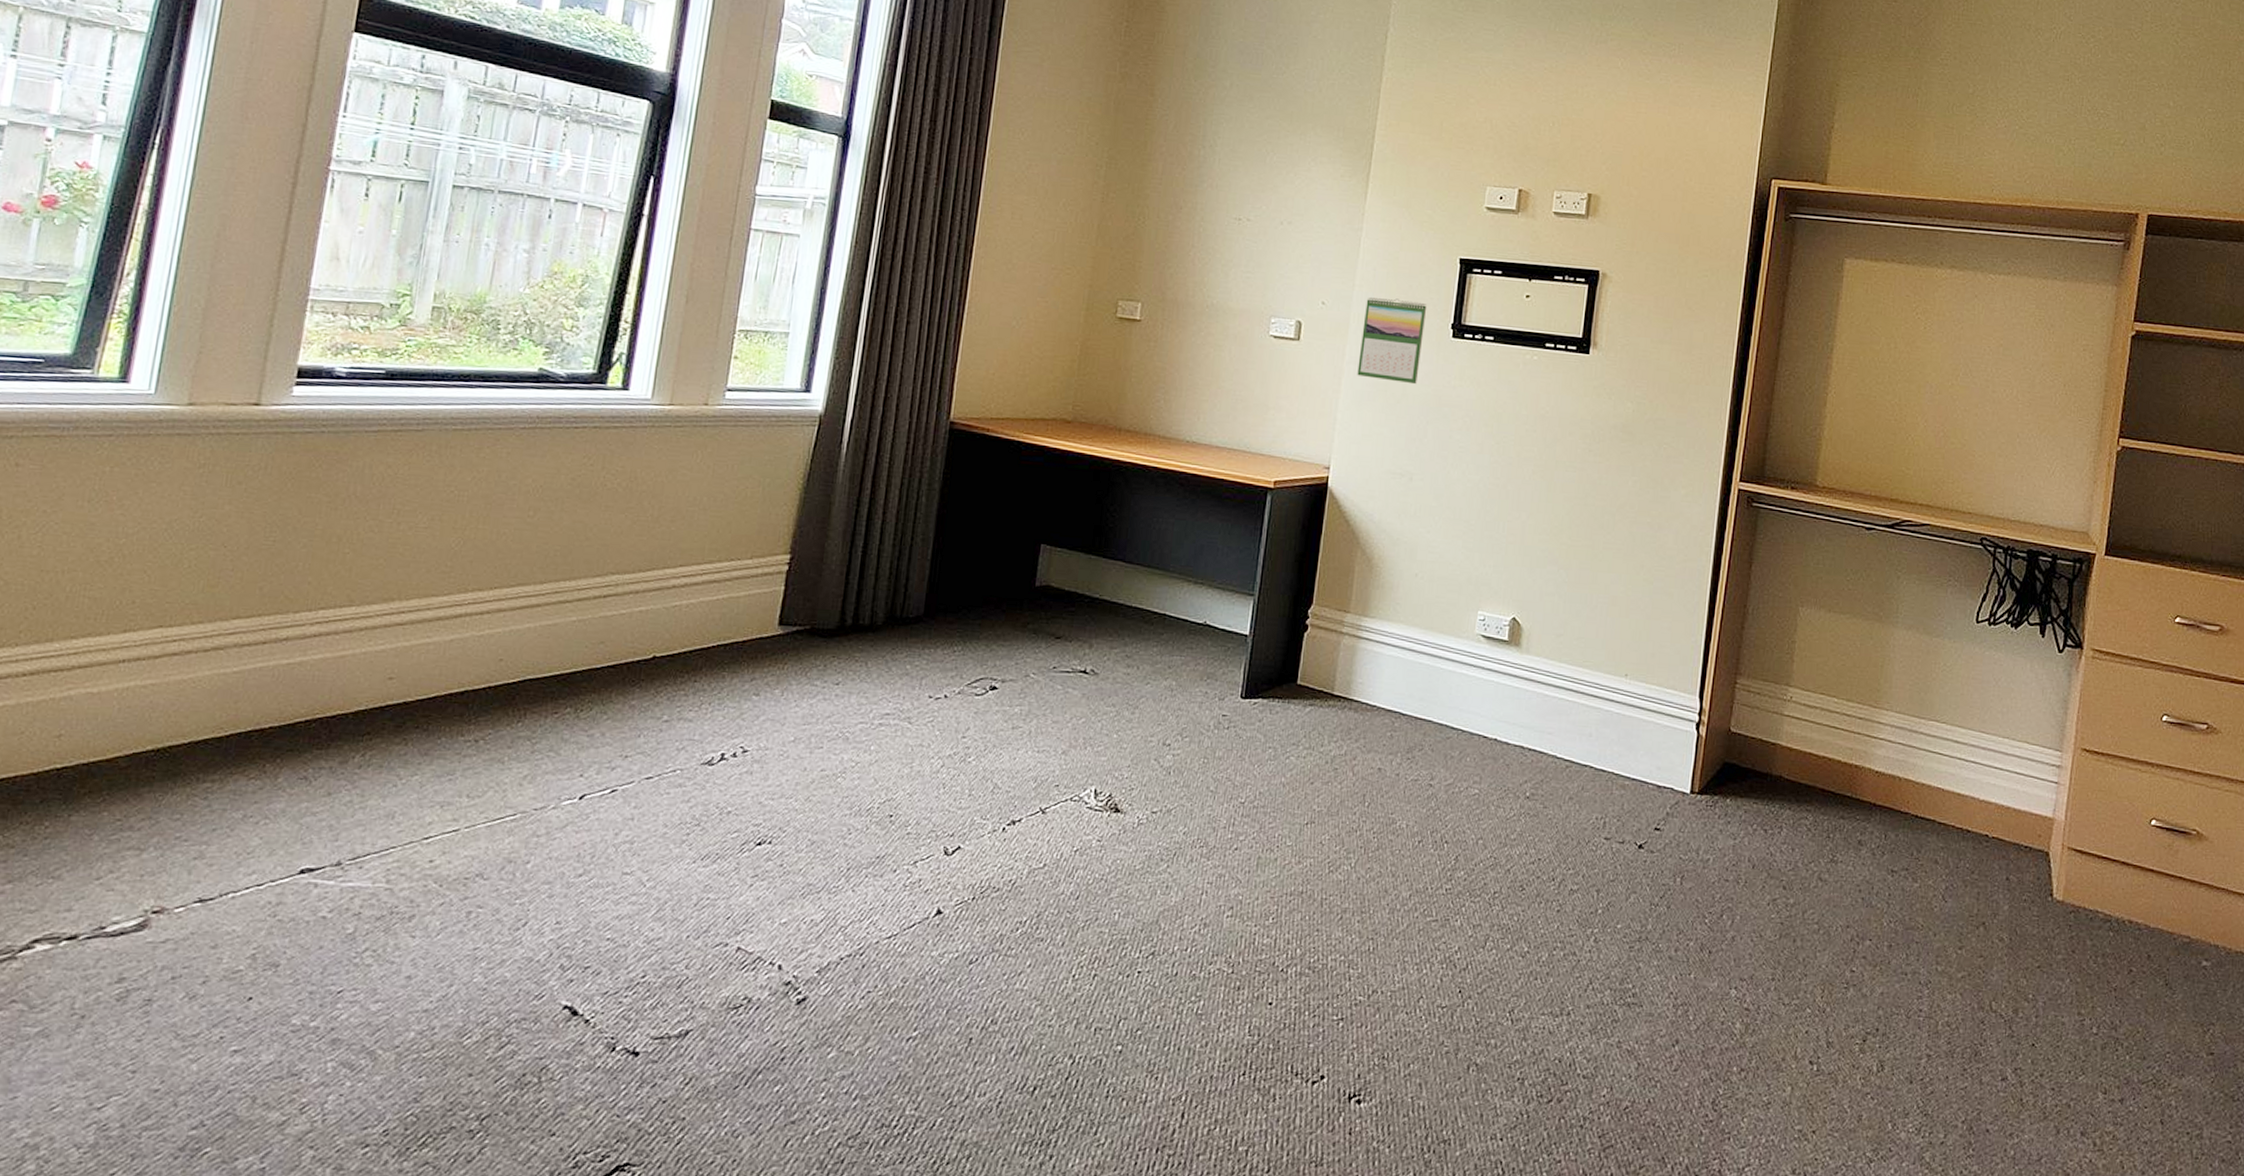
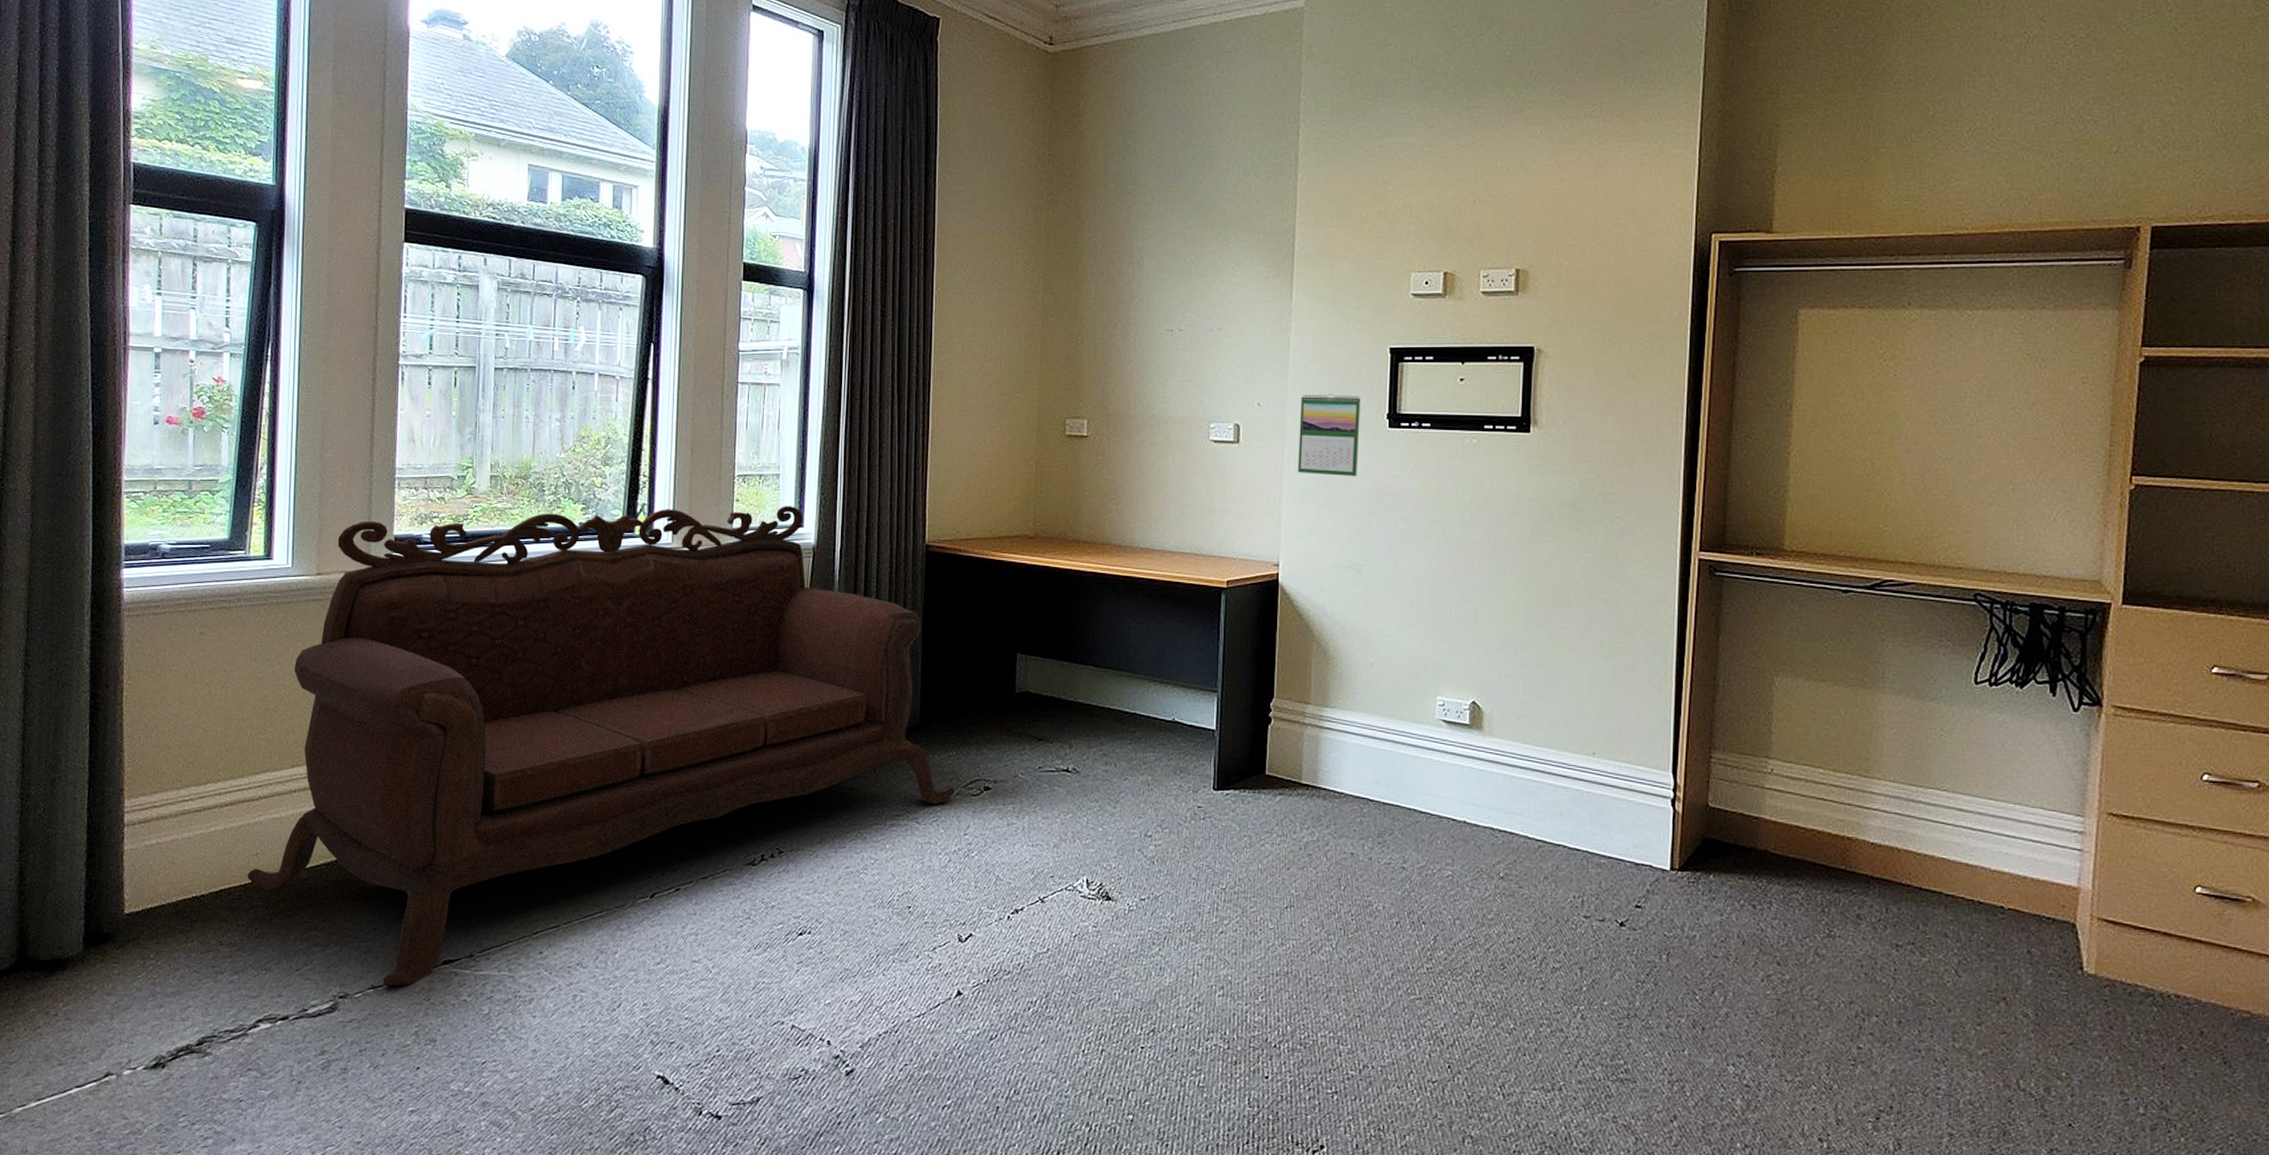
sofa: none [42,346,957,899] -> present [247,506,955,986]

